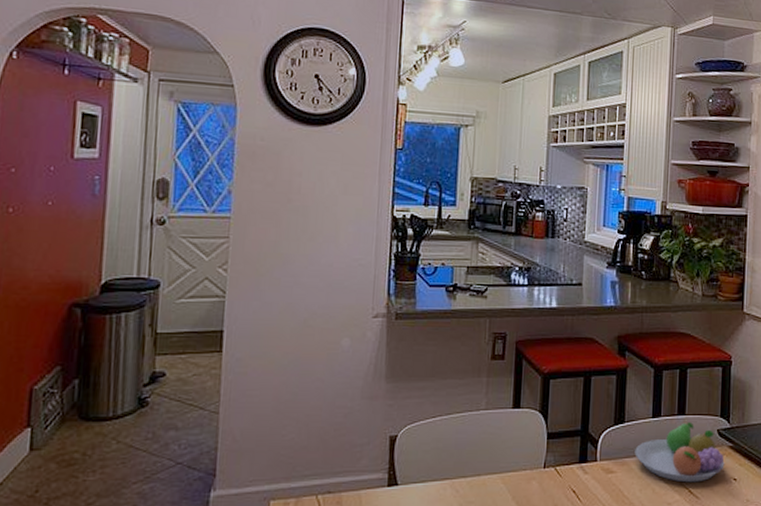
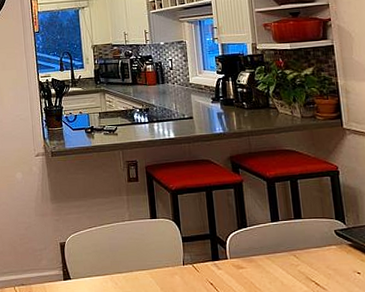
fruit bowl: present [634,422,725,483] -> none [260,225,347,276]

